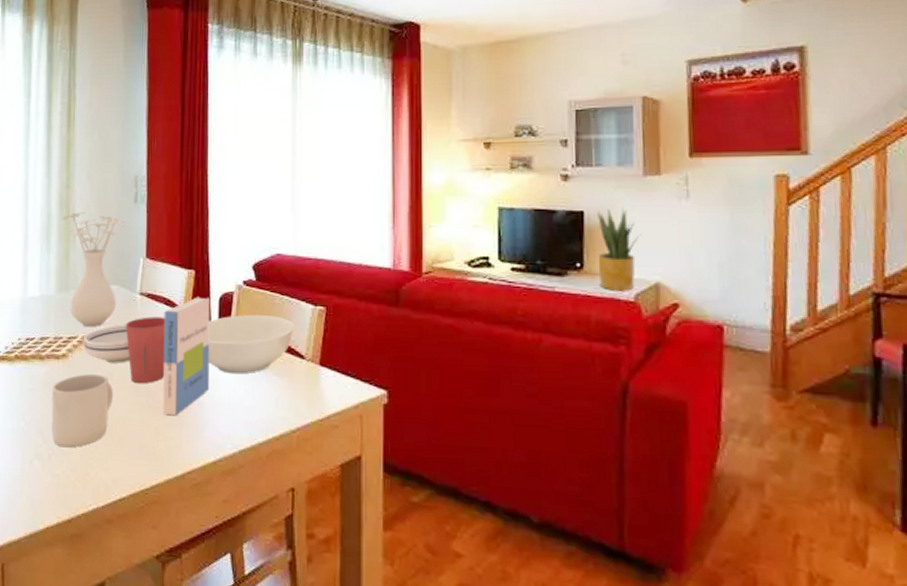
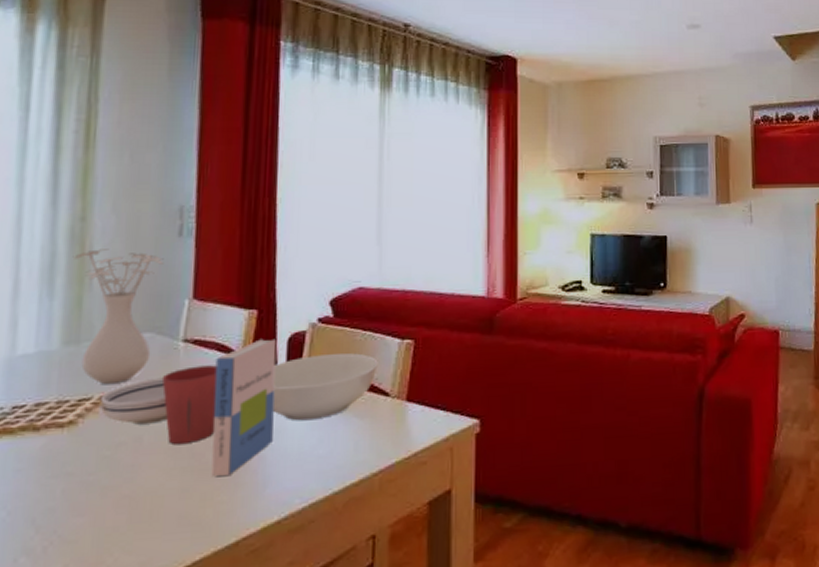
mug: present [51,373,114,448] -> none [48,439,144,535]
planter: present [598,209,641,291] -> none [679,233,715,307]

